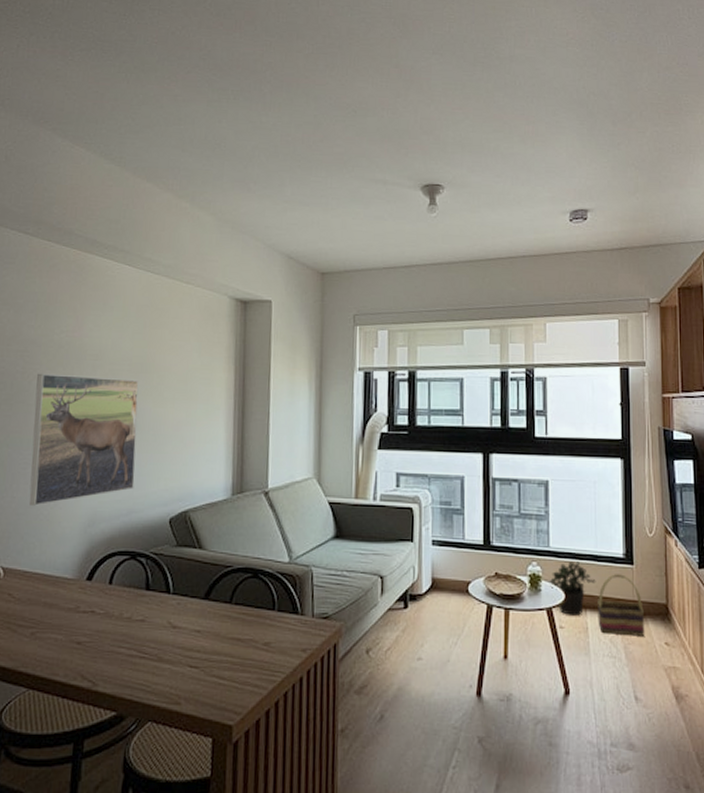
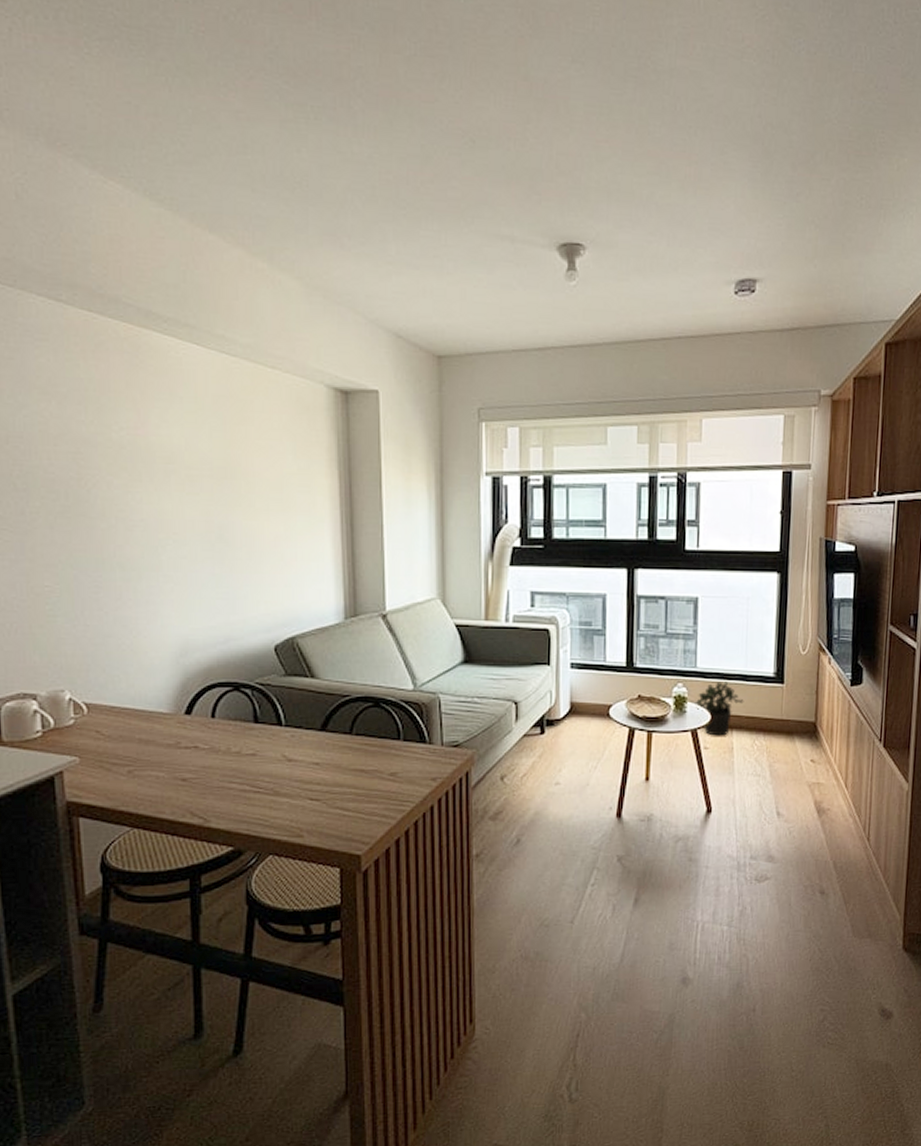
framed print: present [29,373,139,506] -> none [97,479,230,635]
basket: present [598,574,645,636] -> none [743,693,793,754]

